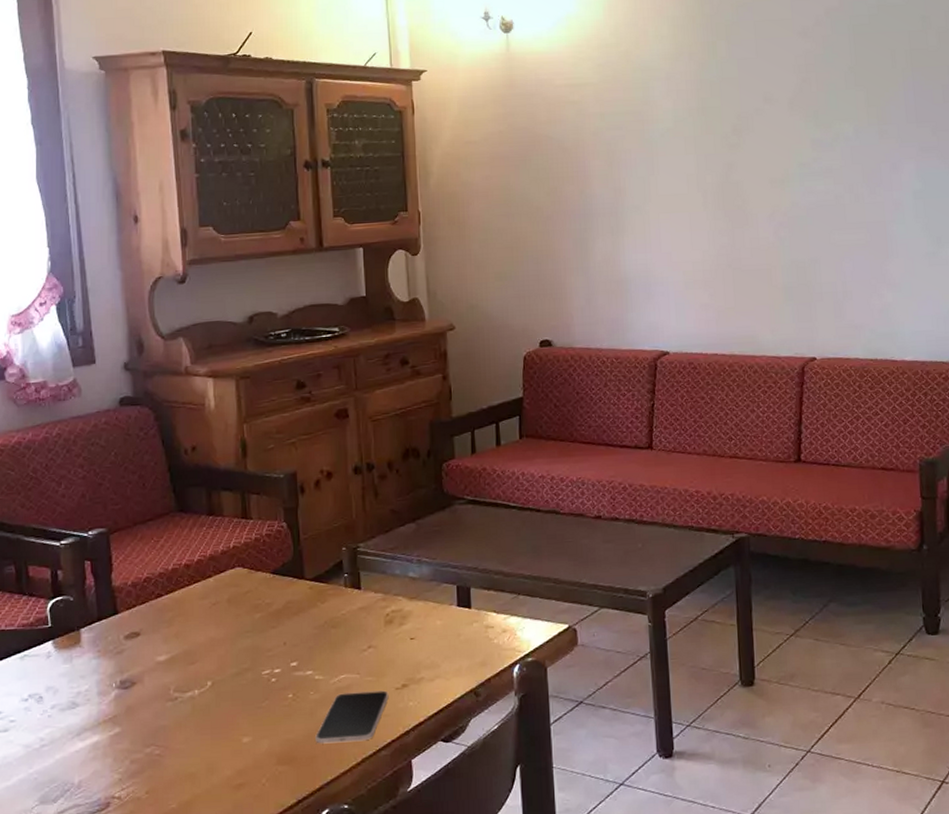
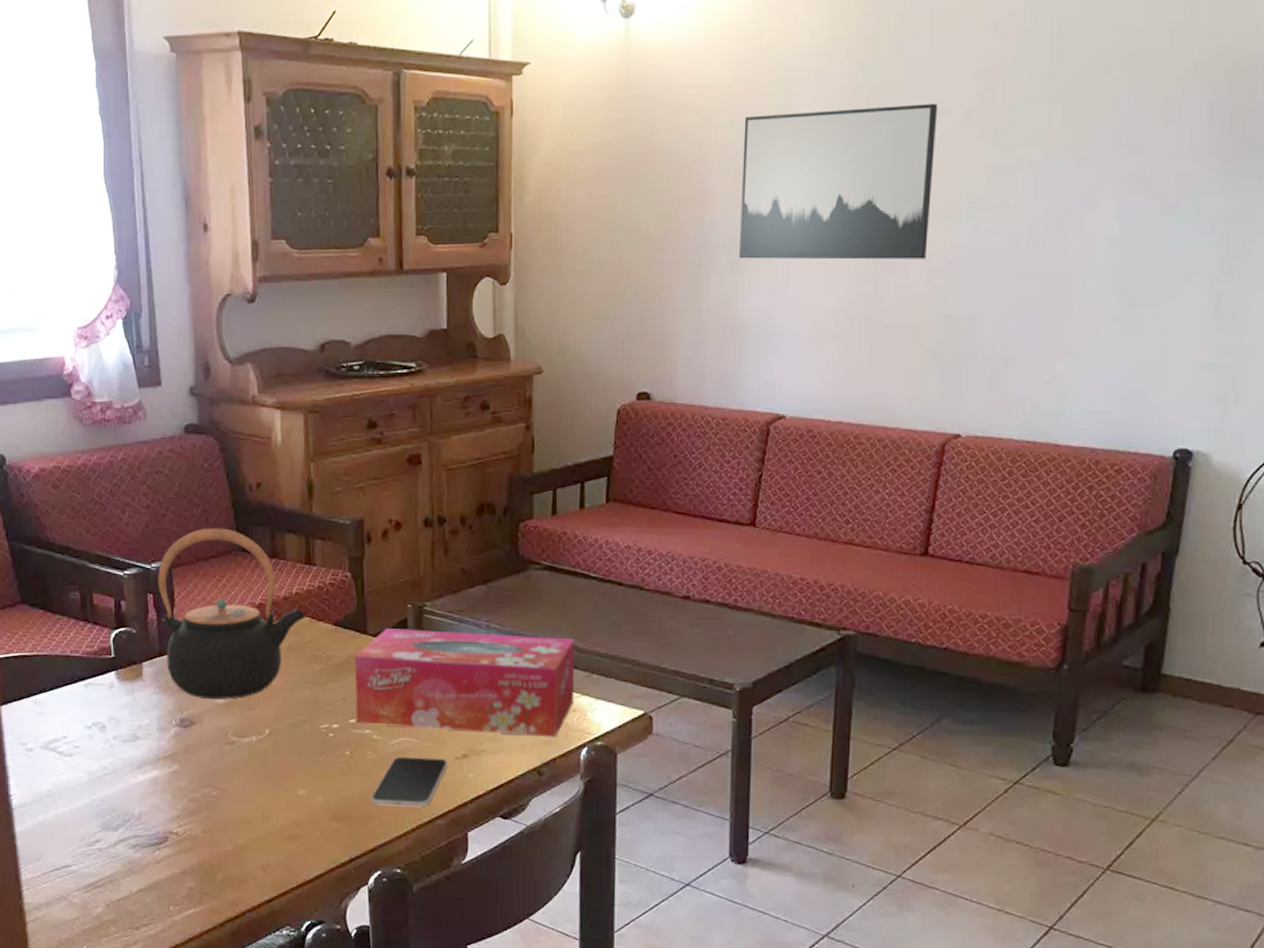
teapot: none [95,491,245,658] -> present [158,528,307,699]
tissue box: none [293,565,504,666] -> present [354,628,575,737]
wall art: none [612,93,772,224] -> present [739,103,938,260]

